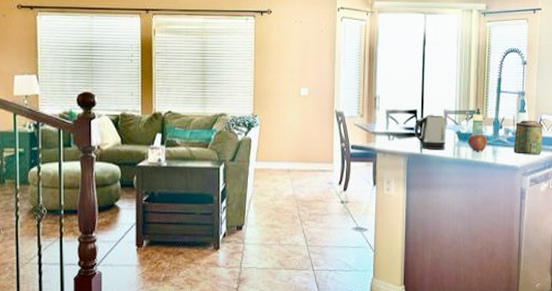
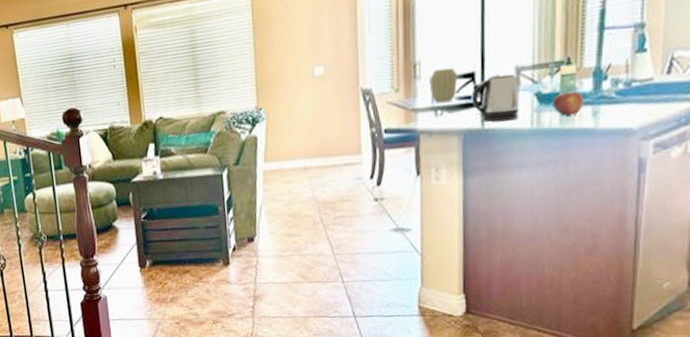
vase: none [386,104,404,130] -> present [430,67,457,103]
canister: present [514,120,543,156] -> none [626,60,677,112]

